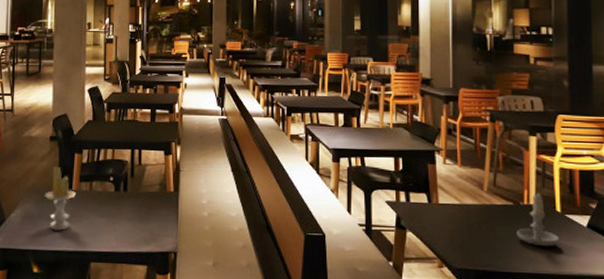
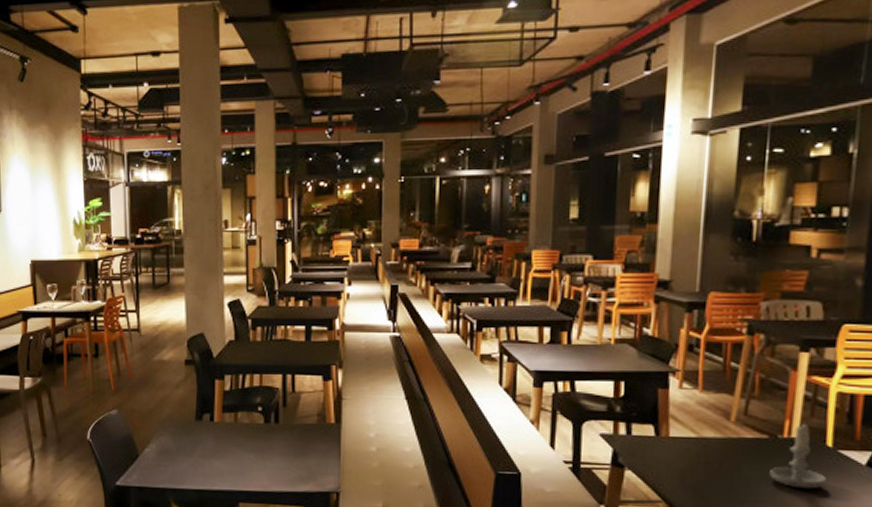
candle: present [44,167,76,231] -> none [182,396,218,468]

